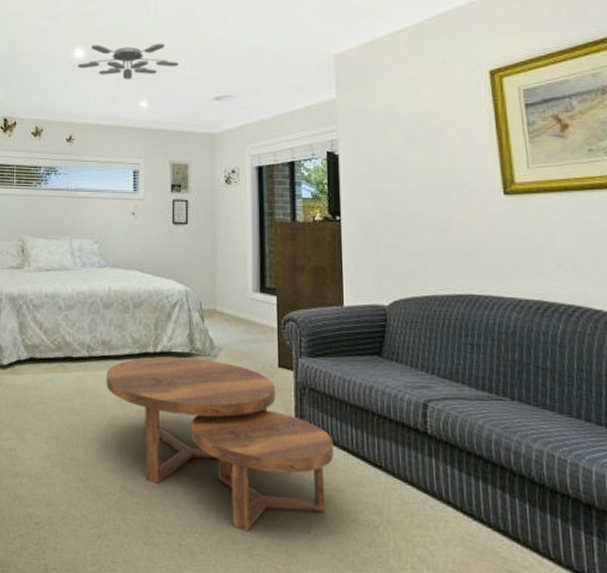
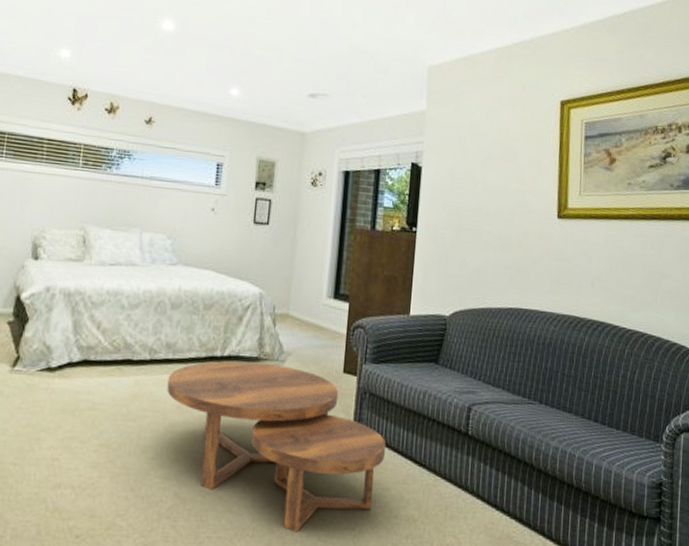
ceiling fan: present [77,43,179,79] -> none [164,18,276,63]

